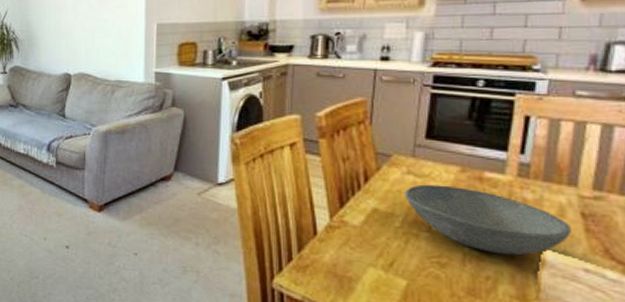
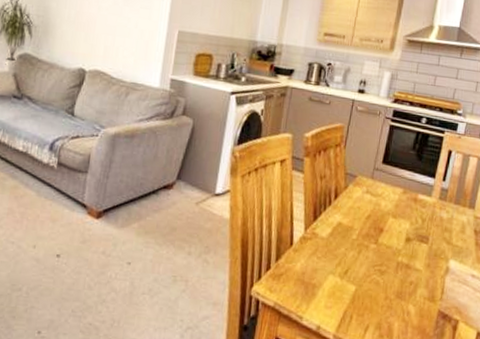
bowl: present [404,184,571,256] -> none [362,202,467,264]

